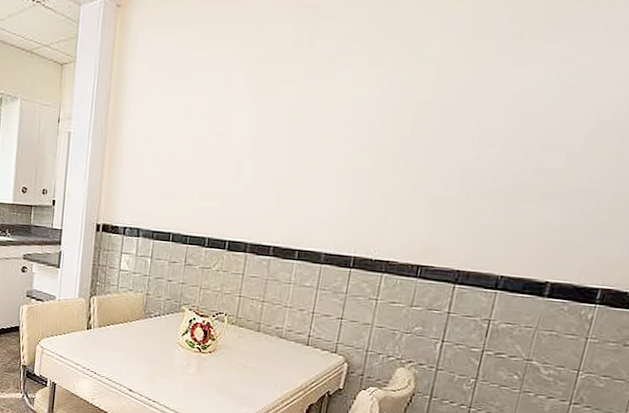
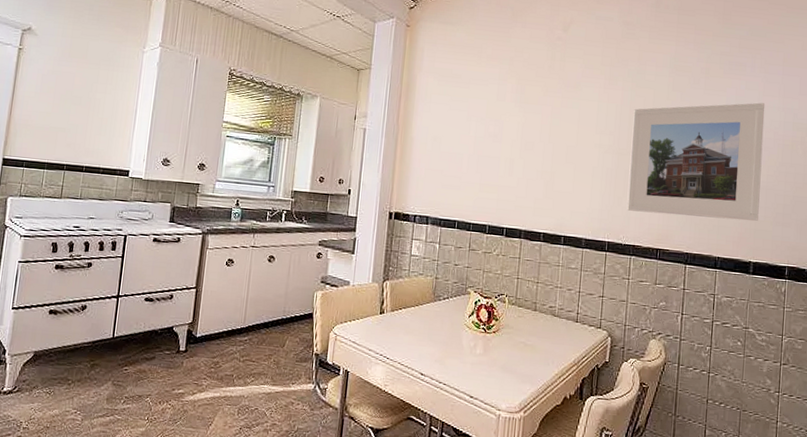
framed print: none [382,73,605,232] -> present [626,102,765,222]

